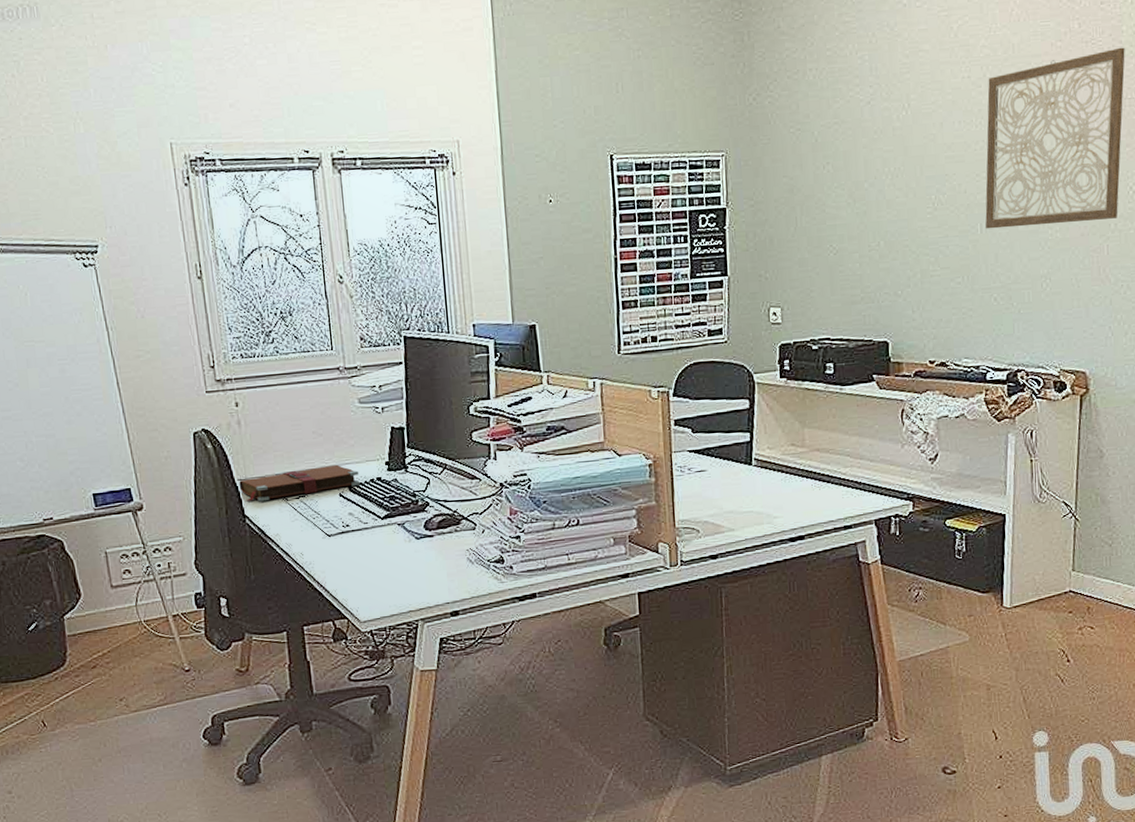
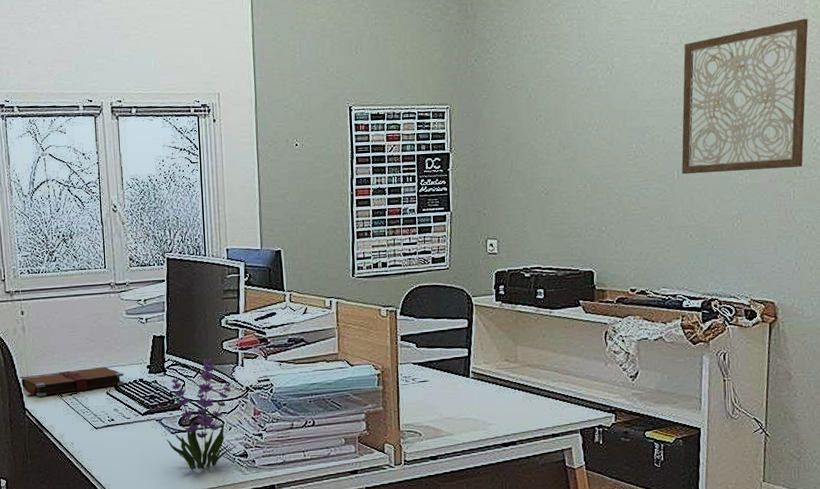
plant: none [410,451,493,581] -> present [166,358,238,471]

